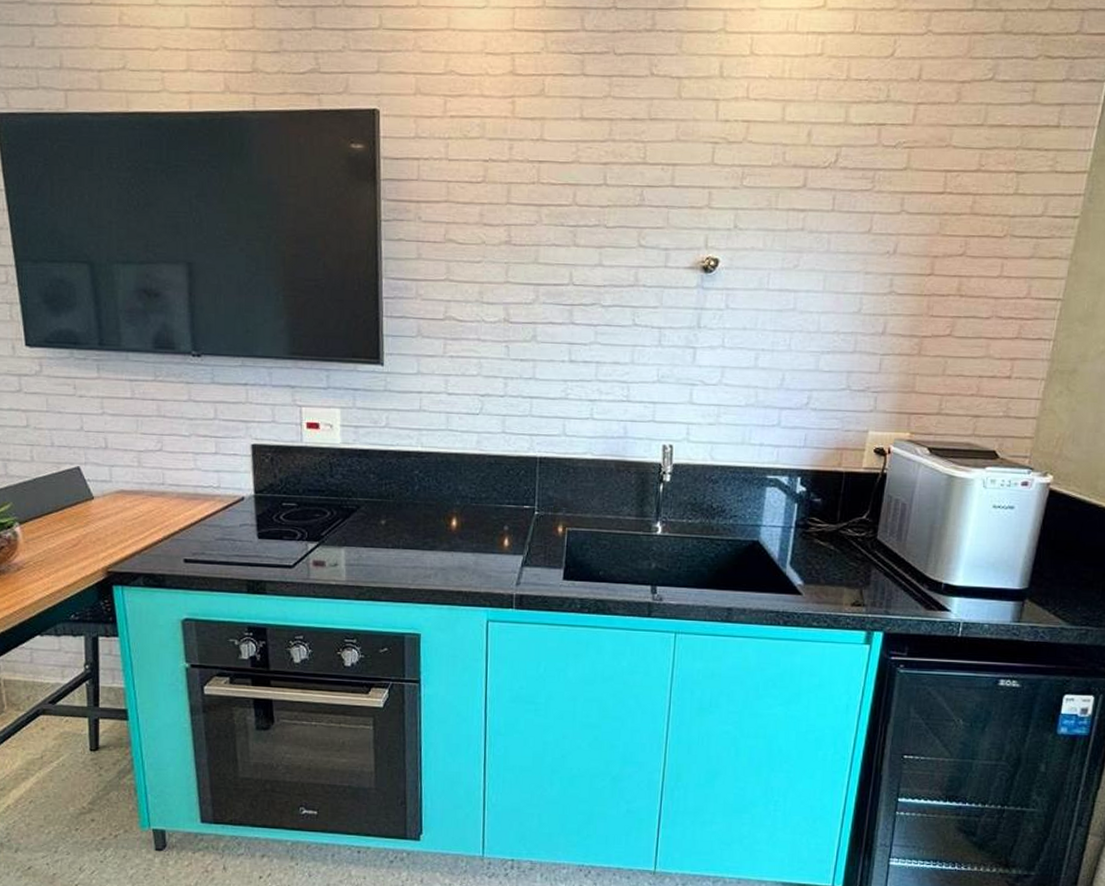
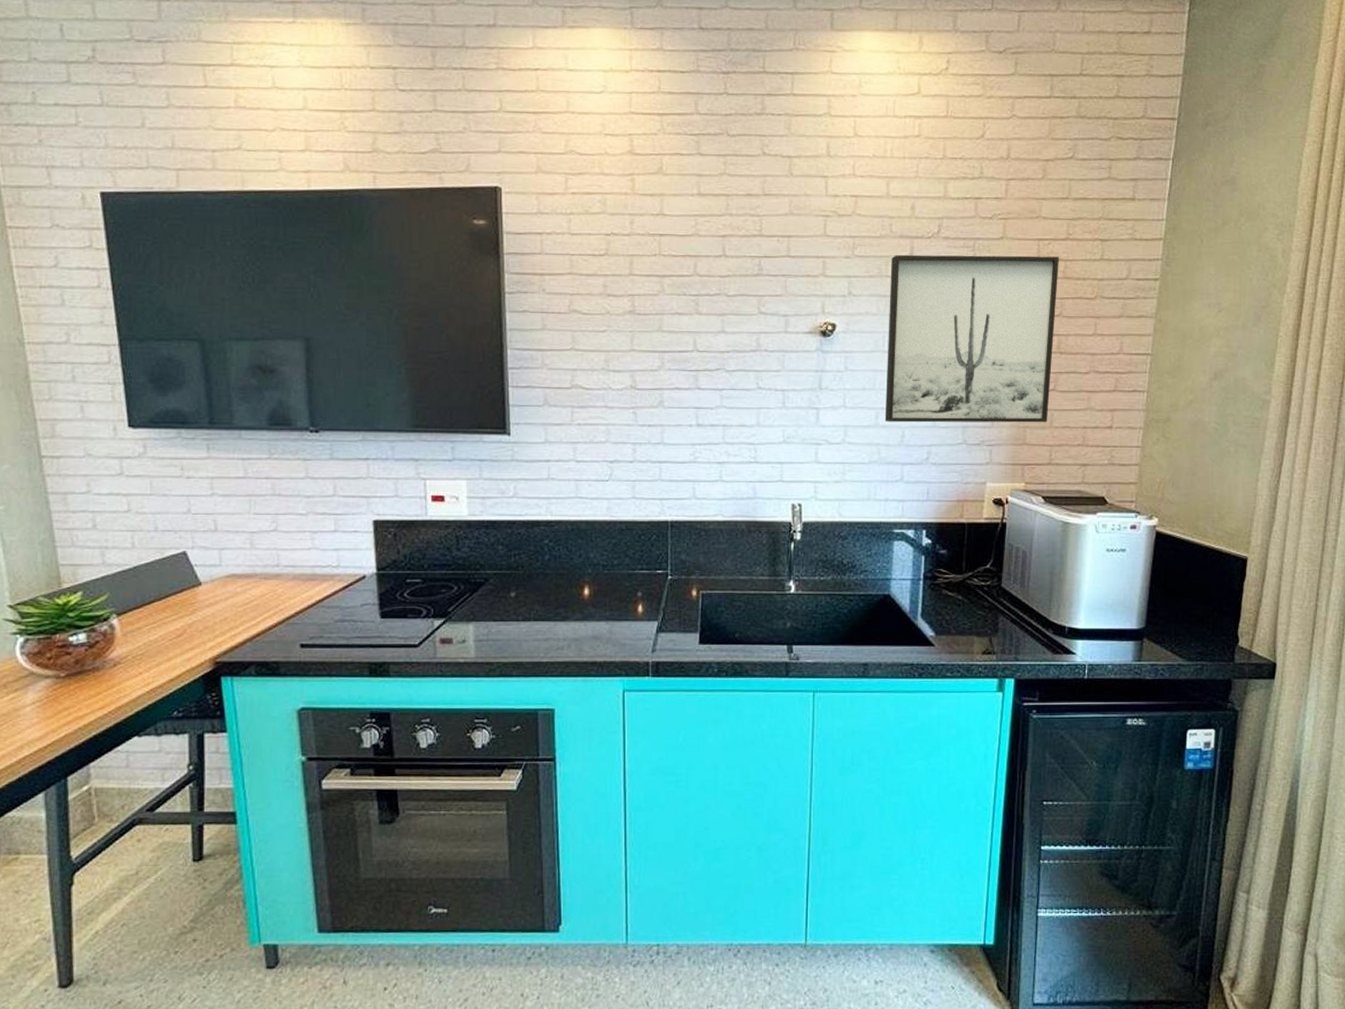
wall art: none [764,186,969,371] -> present [884,254,1060,423]

